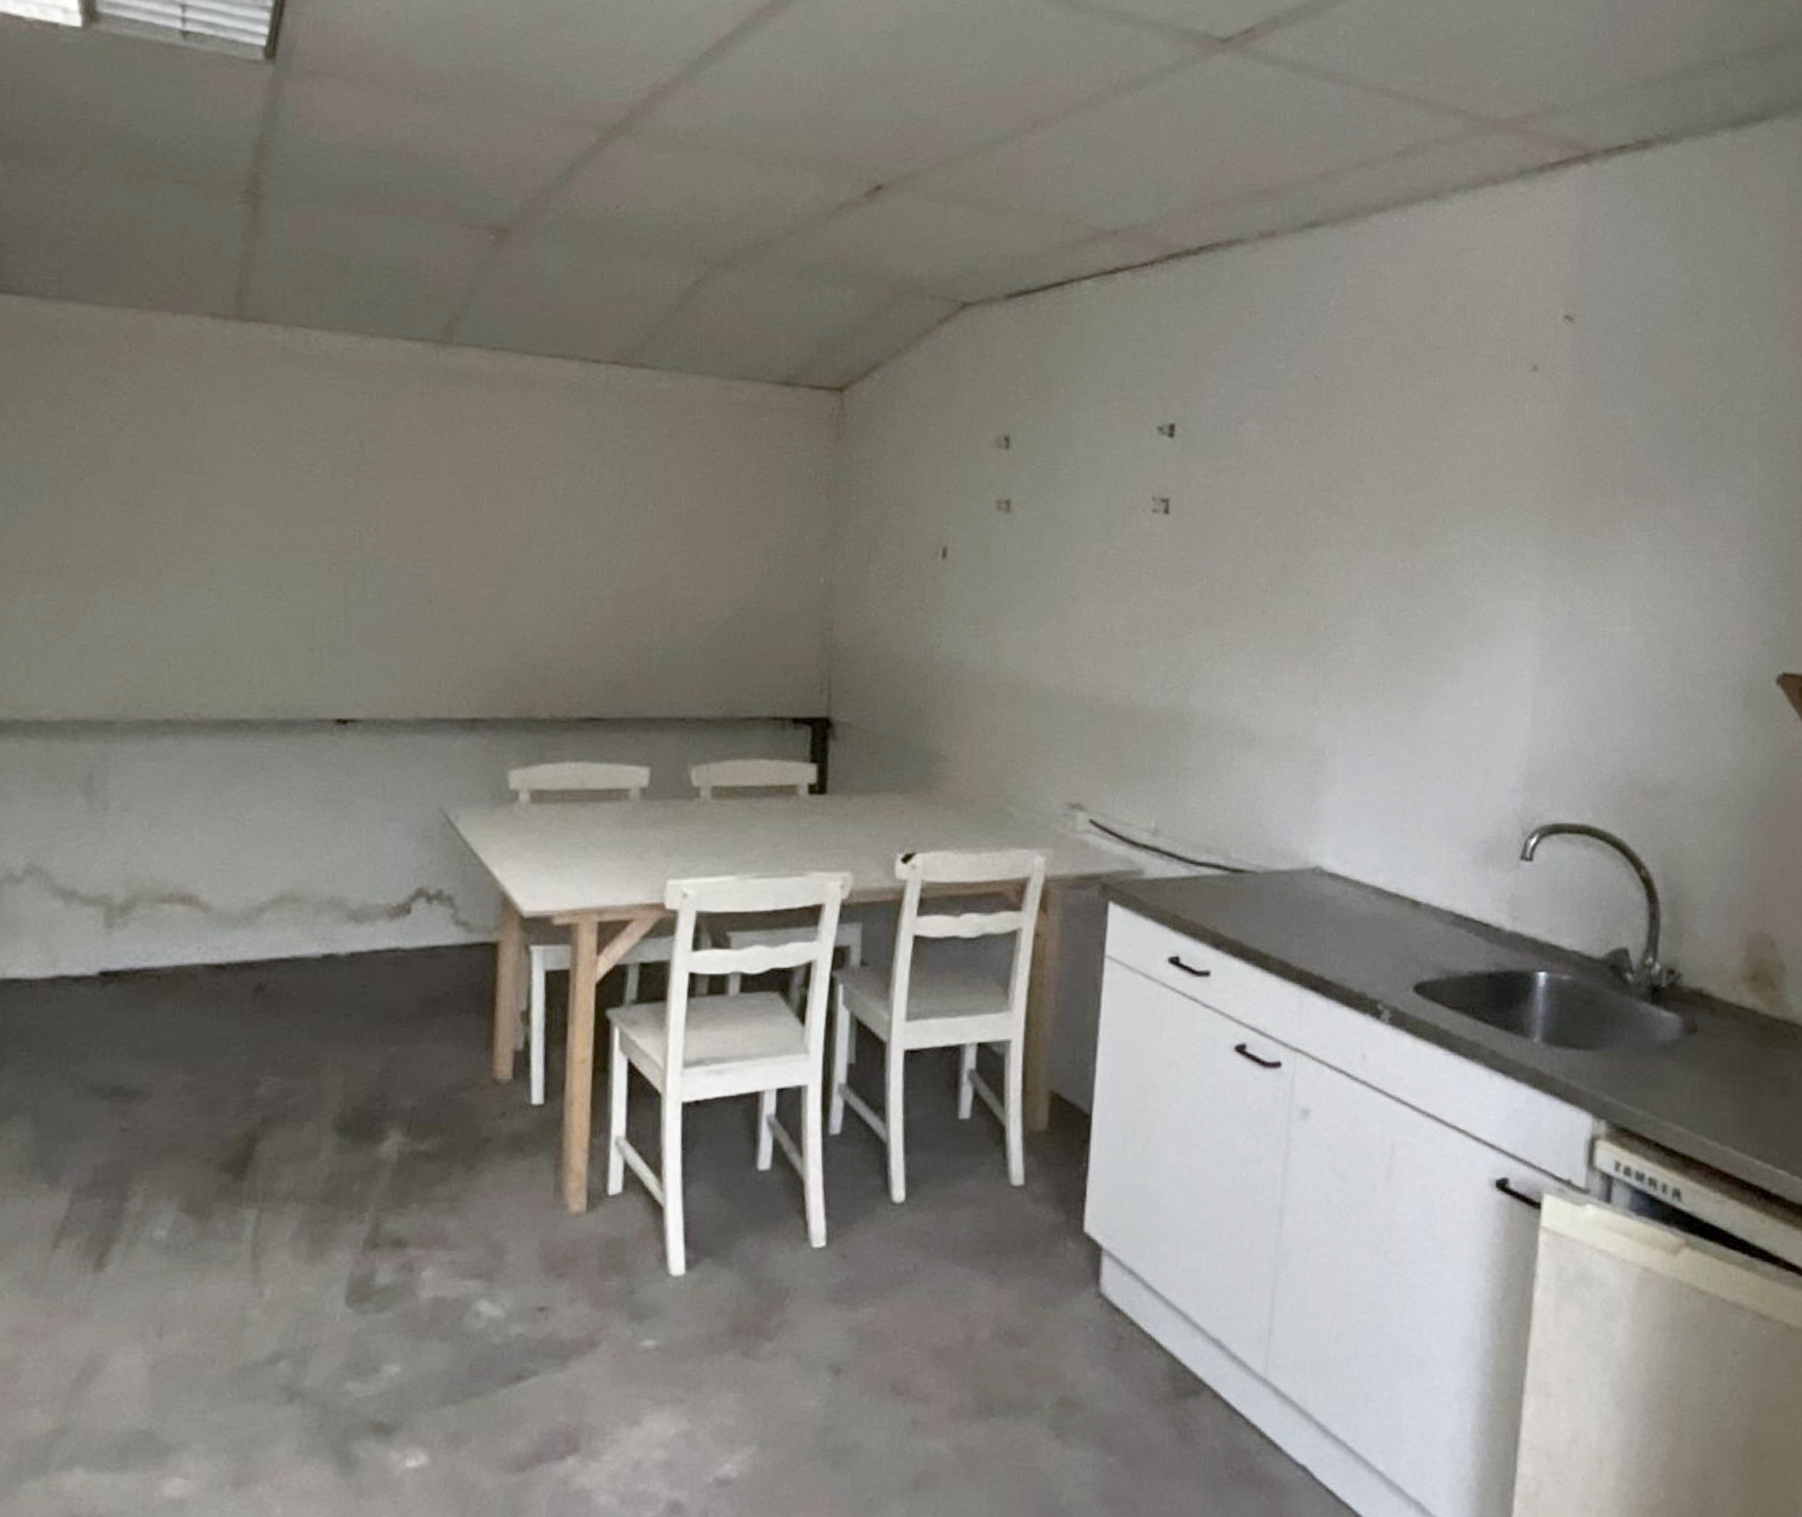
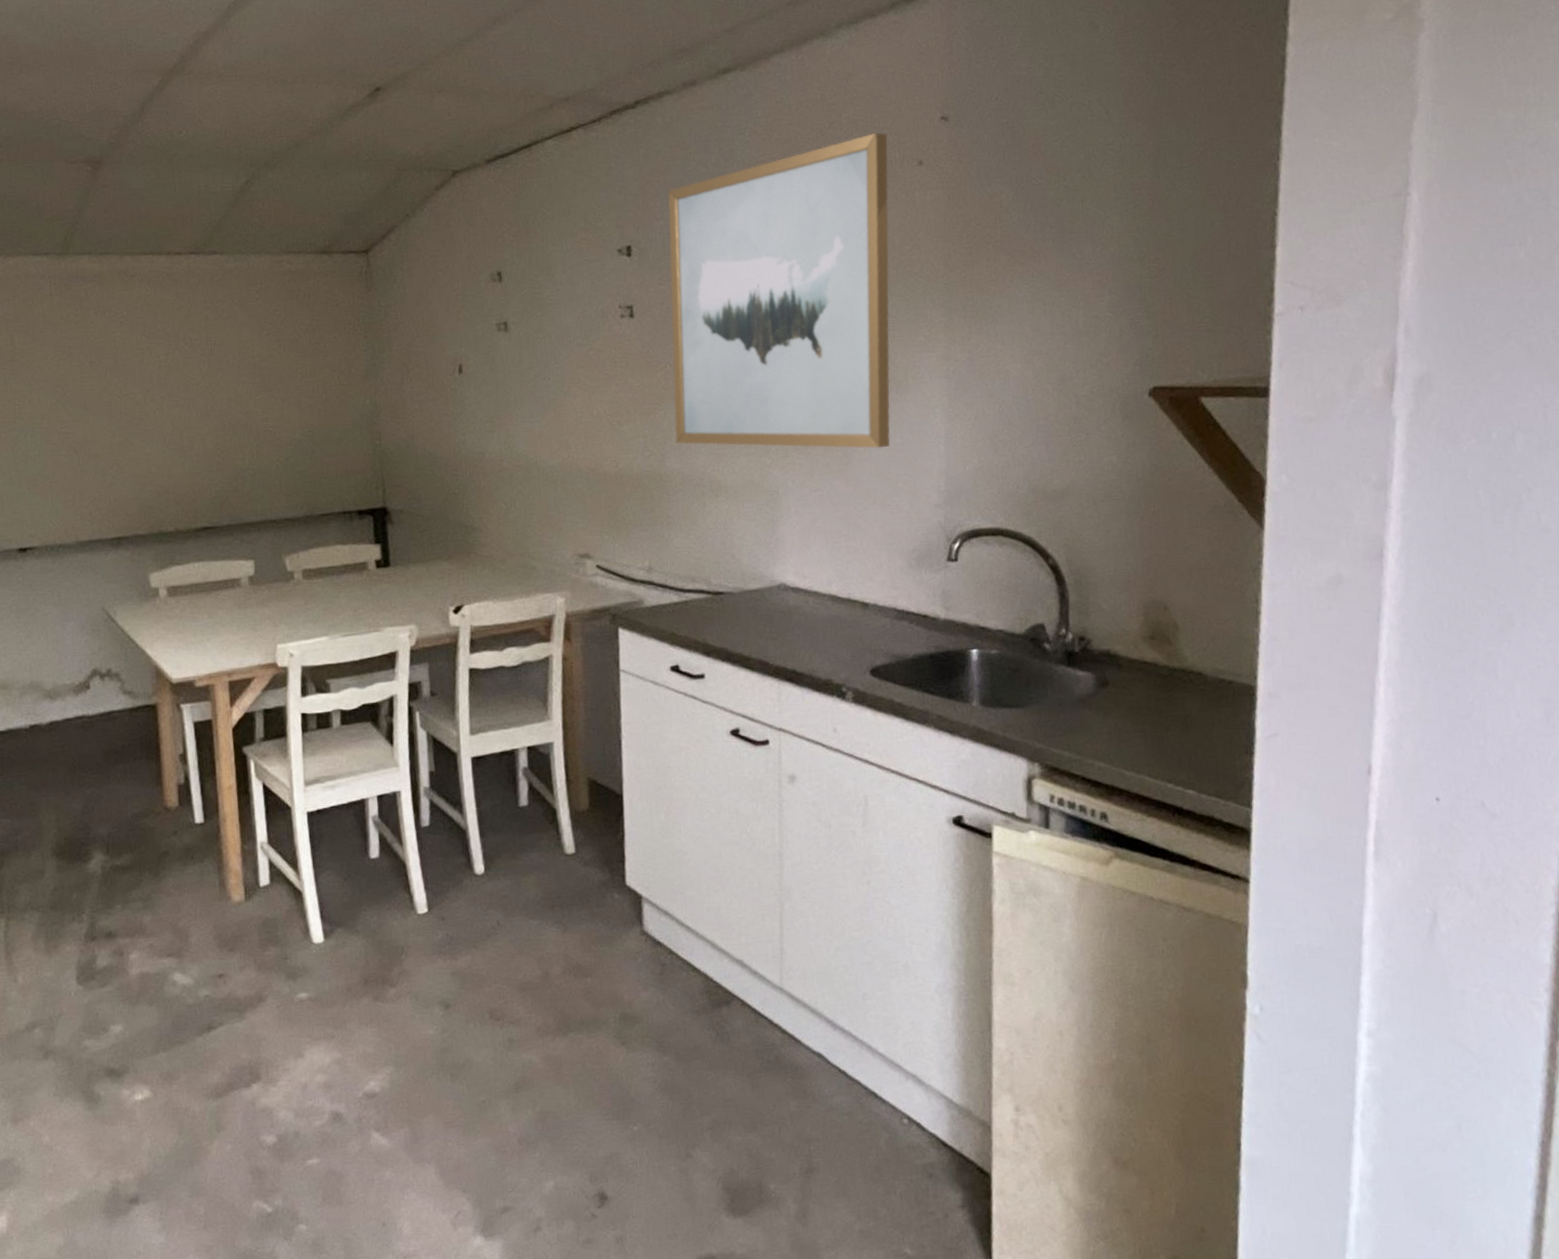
wall art: none [1205,324,1499,712] -> present [668,132,891,448]

